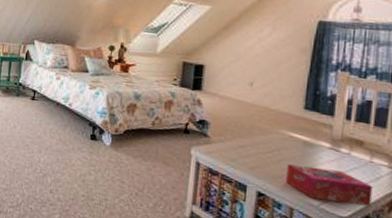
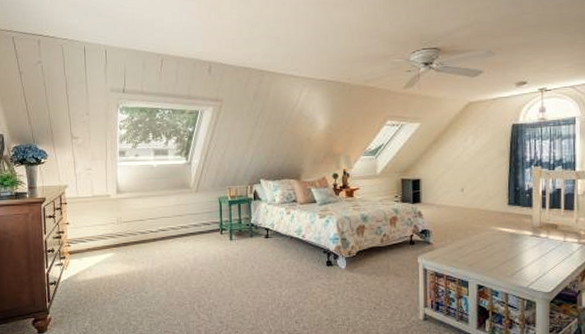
tissue box: present [286,164,372,207] -> none [499,254,568,281]

